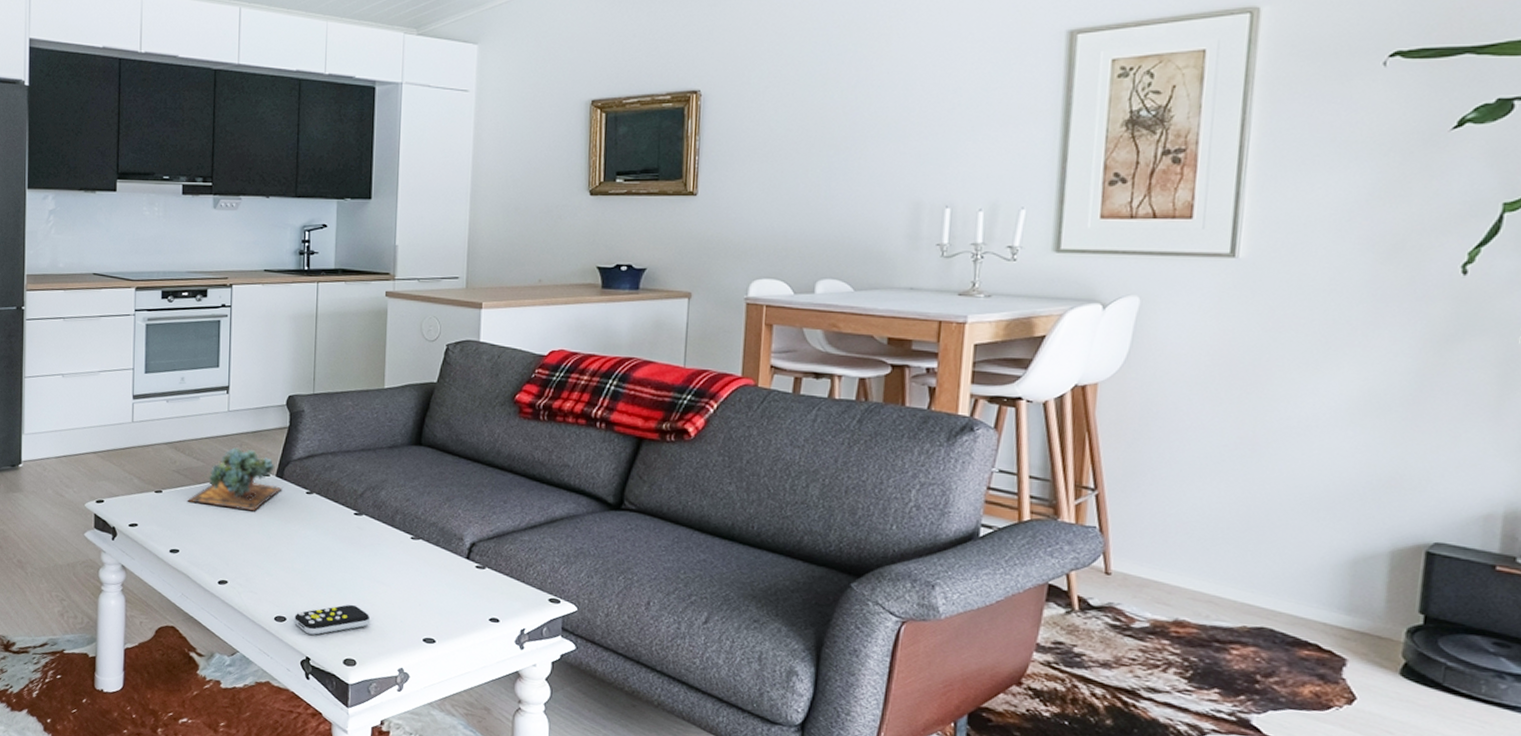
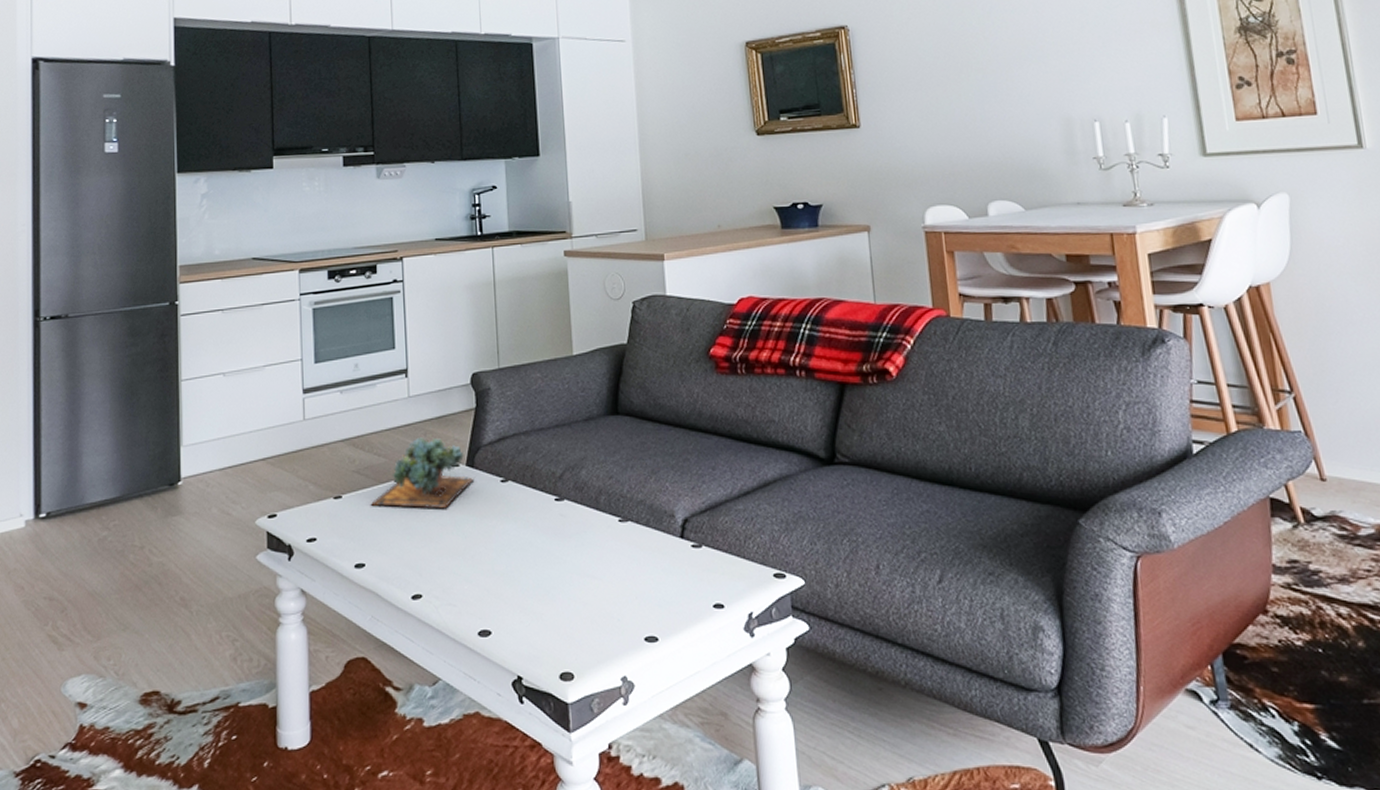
remote control: present [294,604,369,635] -> none [500,606,584,648]

